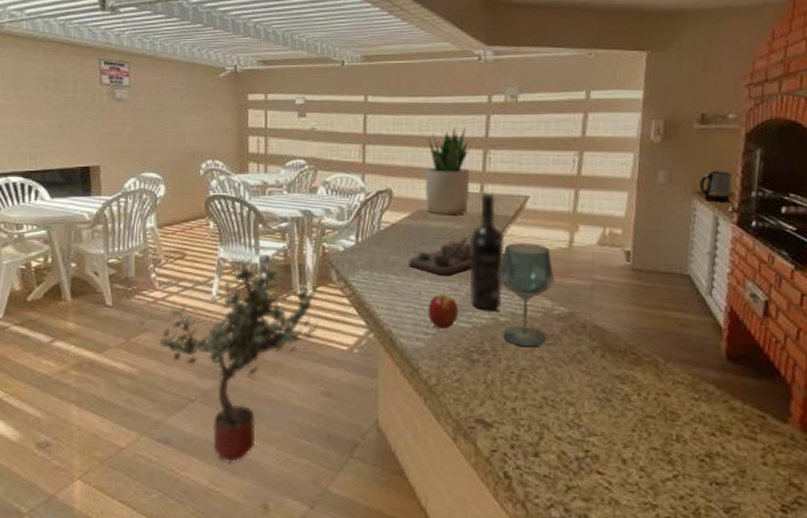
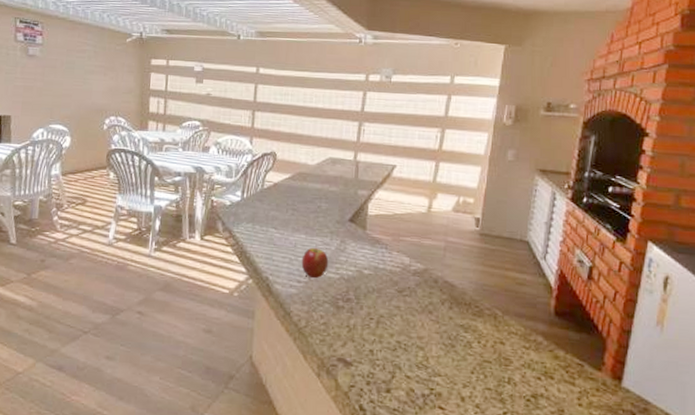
potted tree: present [157,254,318,461] -> none [56,204,204,387]
platter: present [408,238,472,276] -> none [287,199,344,232]
planter: present [426,126,471,215] -> none [305,100,348,179]
wine bottle: present [469,192,505,311] -> none [339,160,373,265]
wine glass: present [499,243,554,348] -> none [366,205,413,298]
kettle: present [699,170,733,203] -> none [541,152,570,181]

